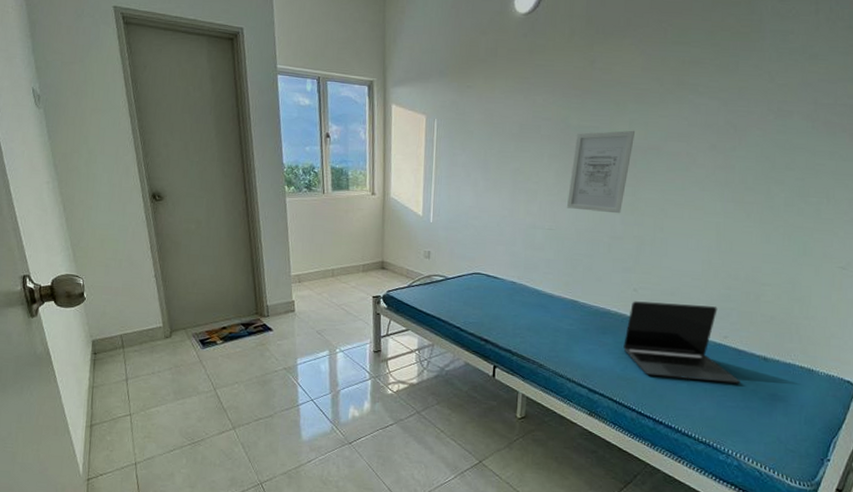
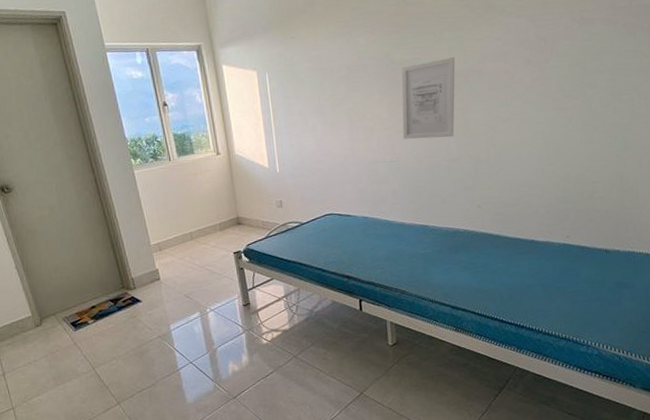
laptop: present [623,301,740,384] -> none [476,210,588,284]

